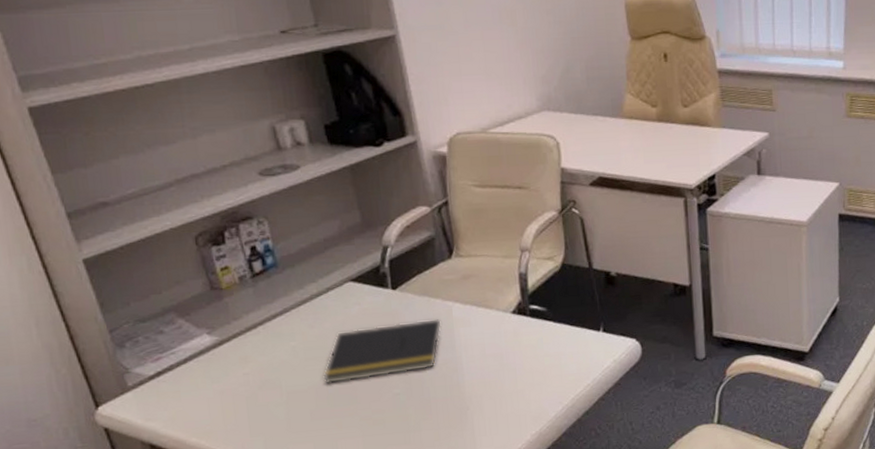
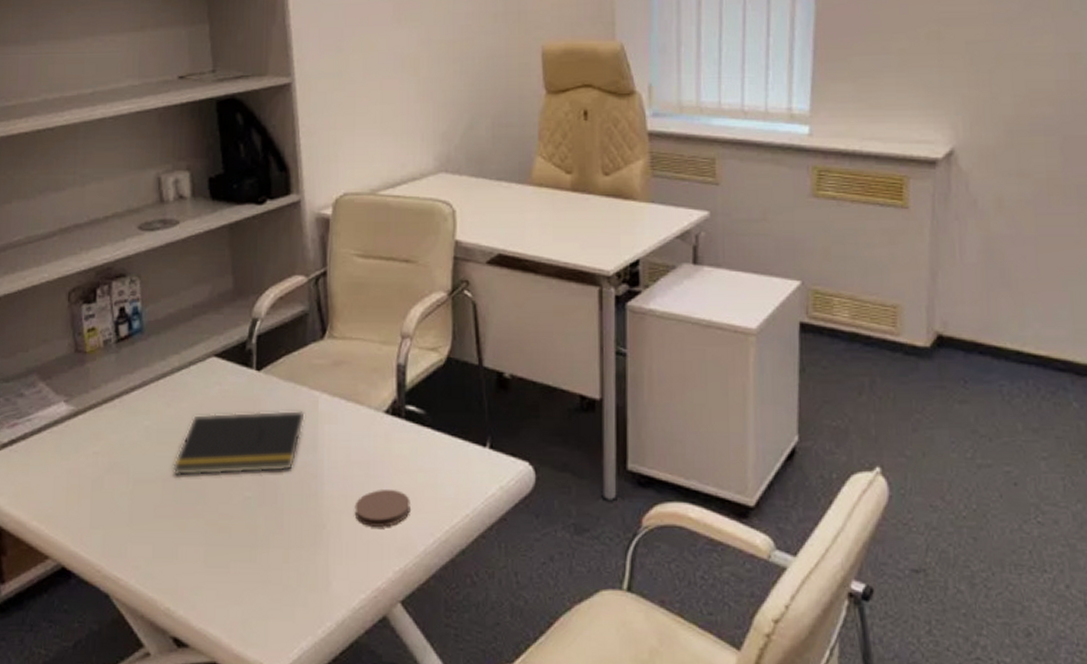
coaster: none [492,373,541,404] -> present [354,488,410,527]

